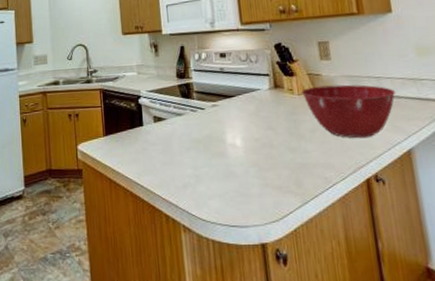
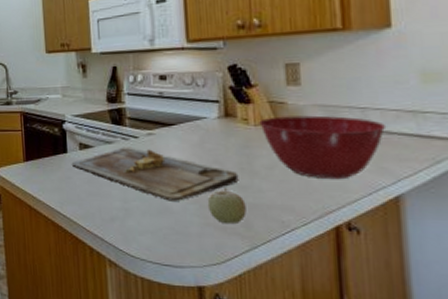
cutting board: none [147,118,289,166] -> present [71,147,239,201]
fruit: none [264,151,297,184] -> present [207,189,247,225]

